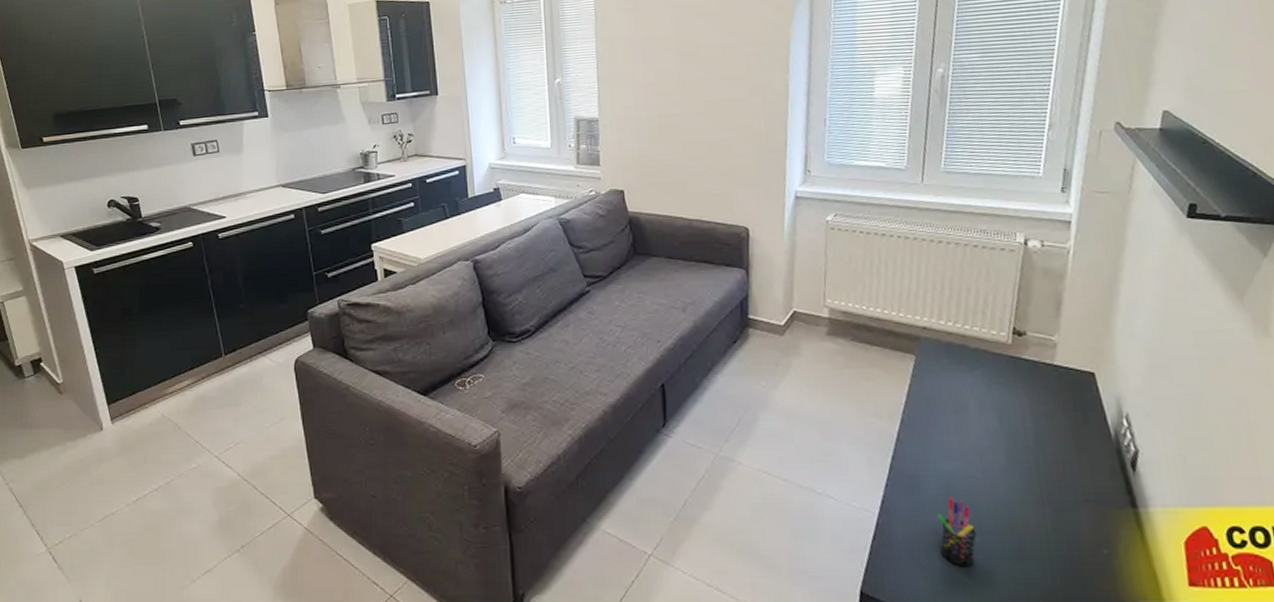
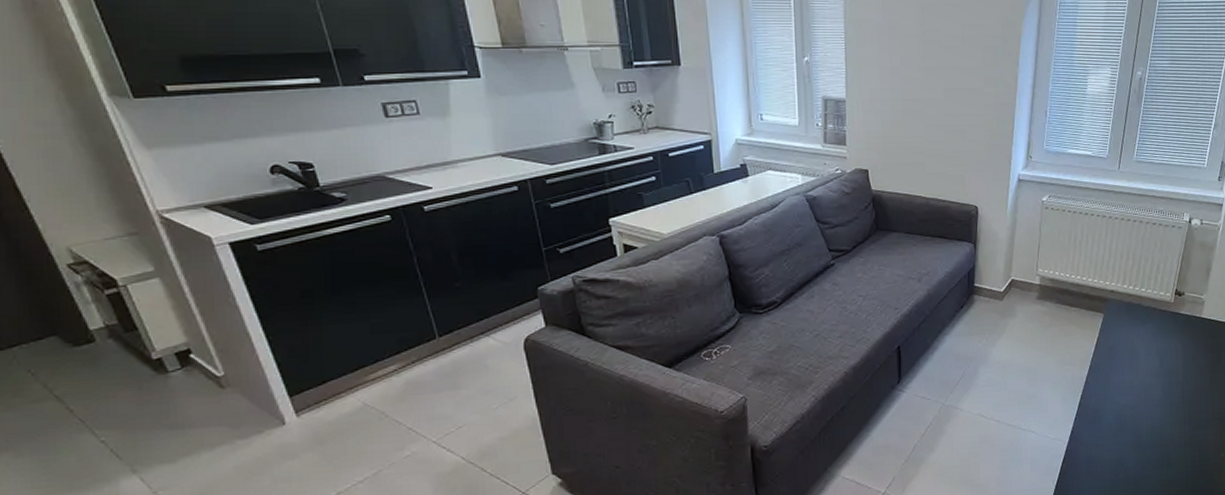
pen holder: present [937,497,977,567] -> none [1111,424,1137,477]

